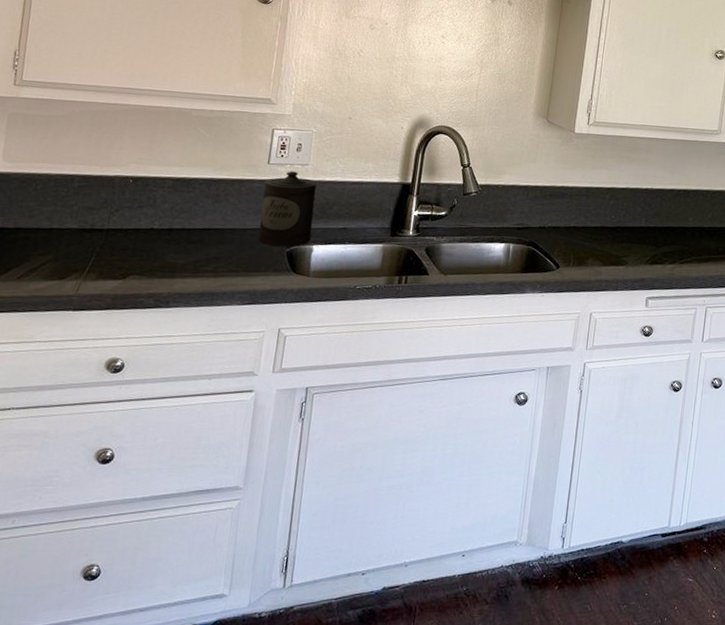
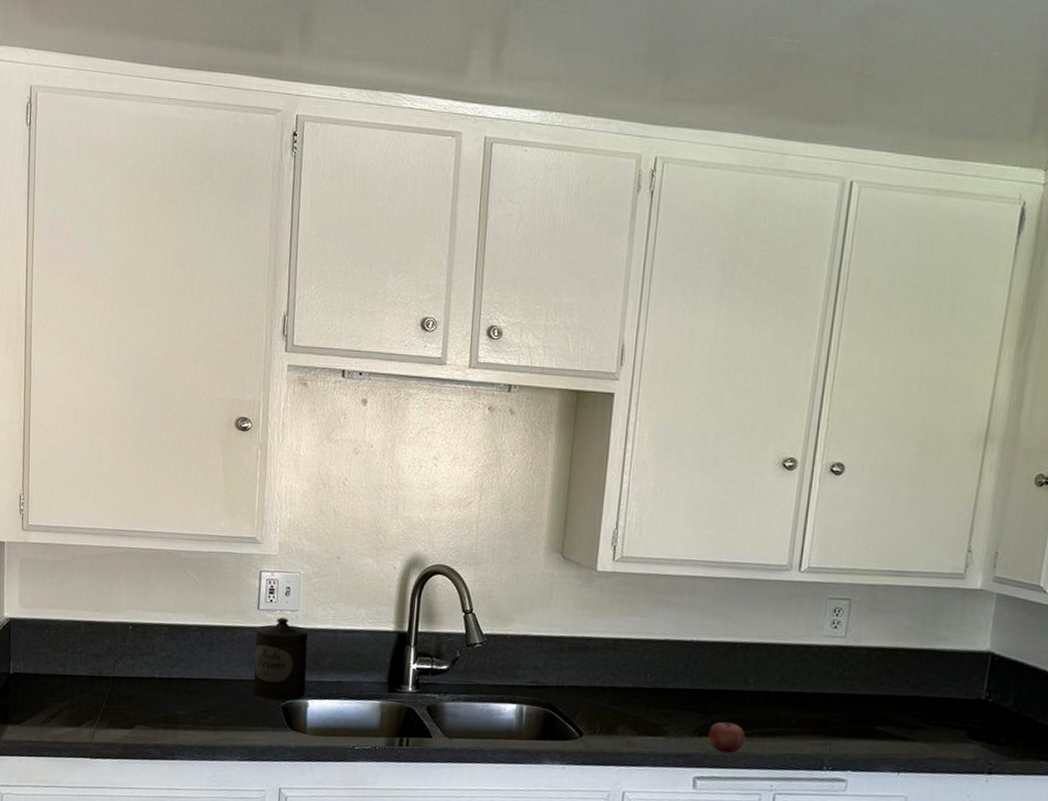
fruit: none [658,252,686,277] -> present [708,721,745,753]

